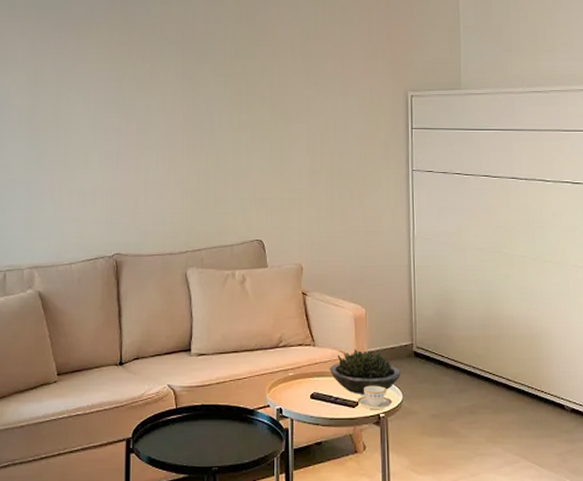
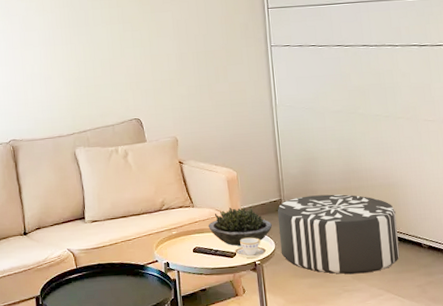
pouf: none [407,342,540,436] -> present [277,194,400,274]

